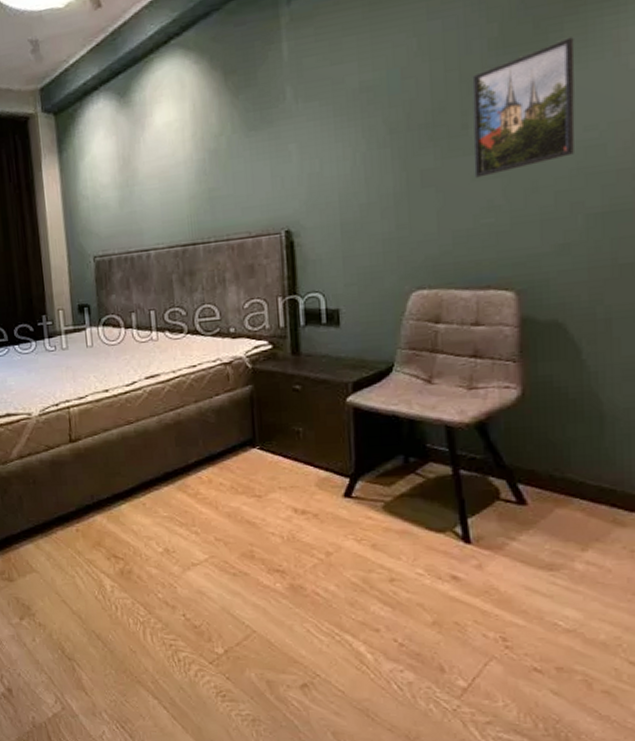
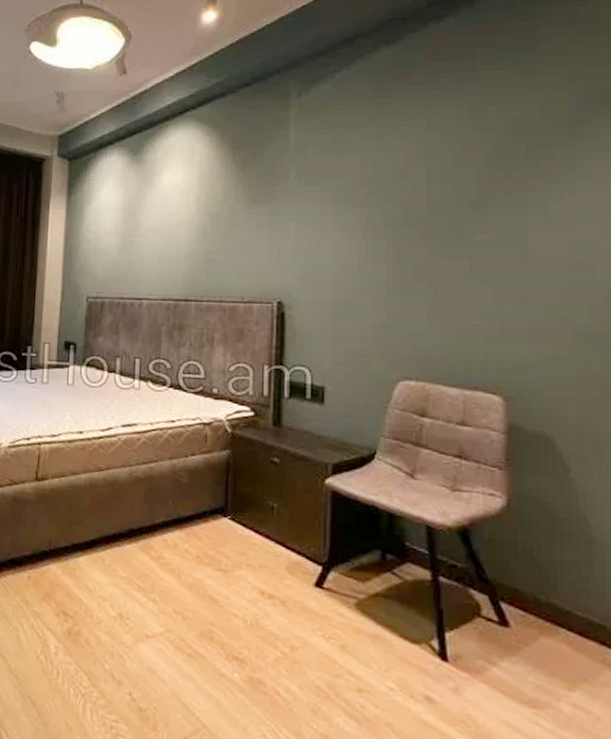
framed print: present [472,37,575,178] -> none [466,166,565,281]

